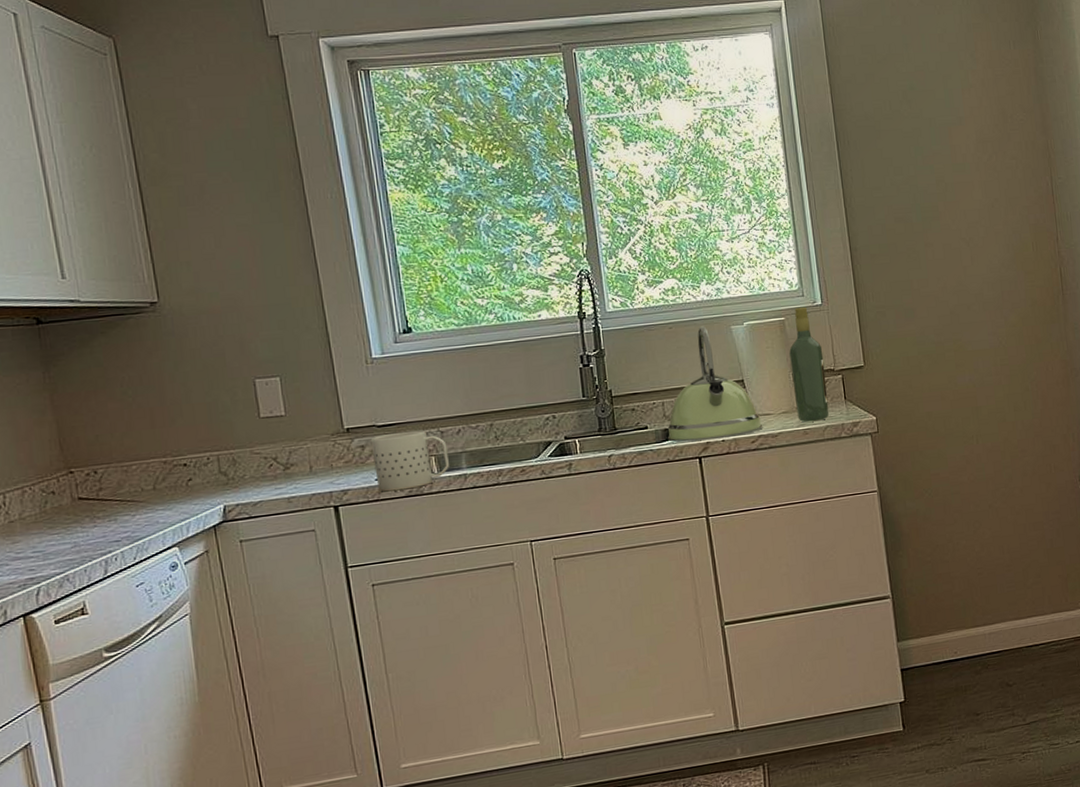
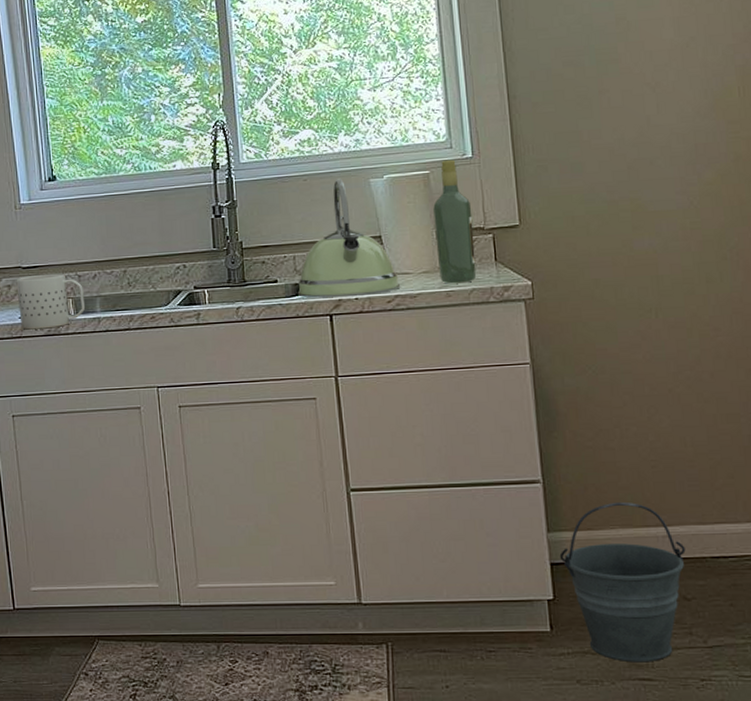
bucket: none [908,607,1007,748] -> present [559,501,686,663]

